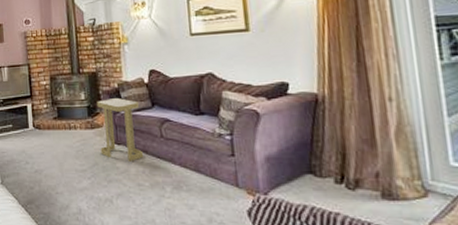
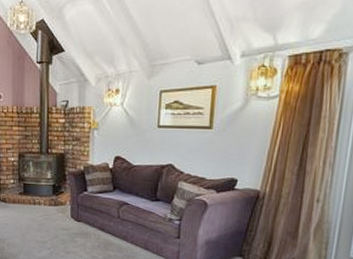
side table: present [97,98,143,161] -> none [61,179,101,237]

